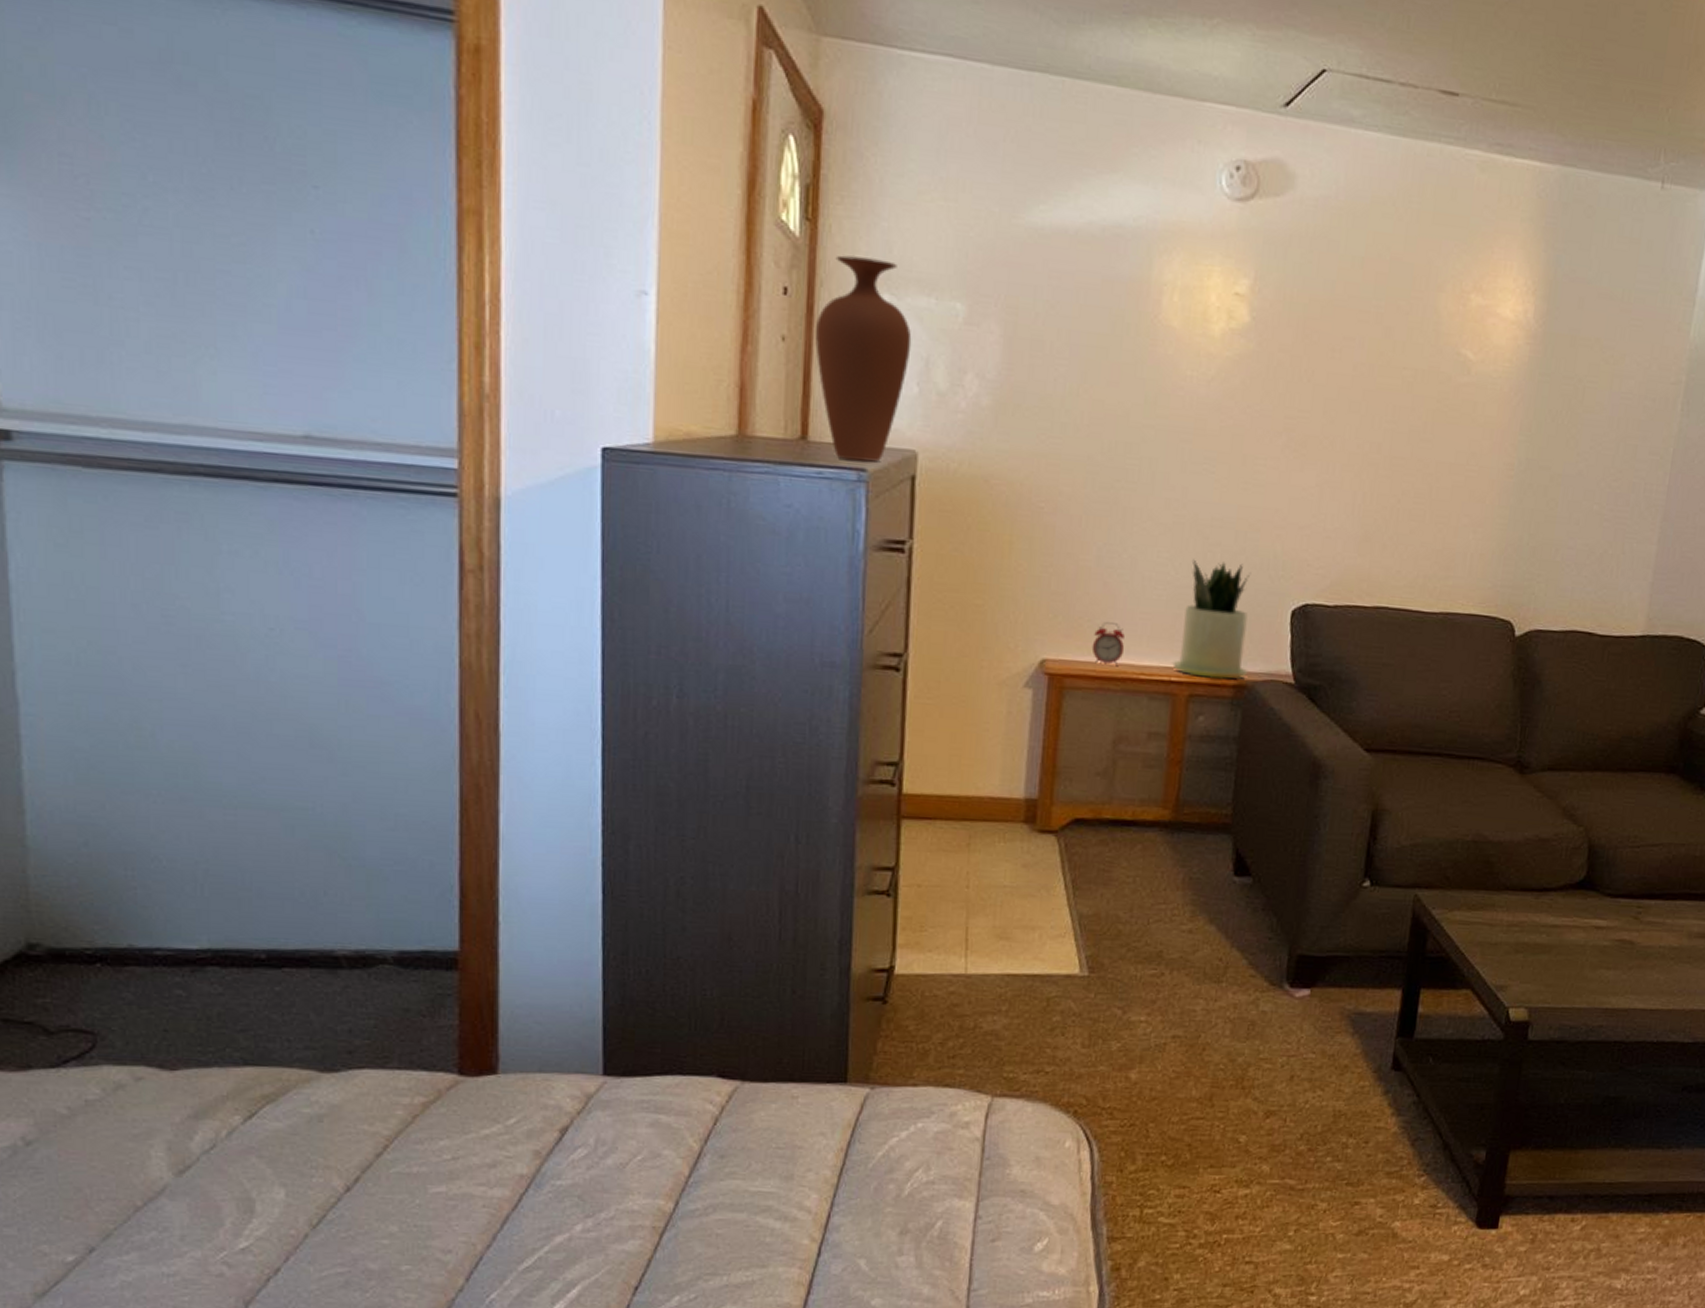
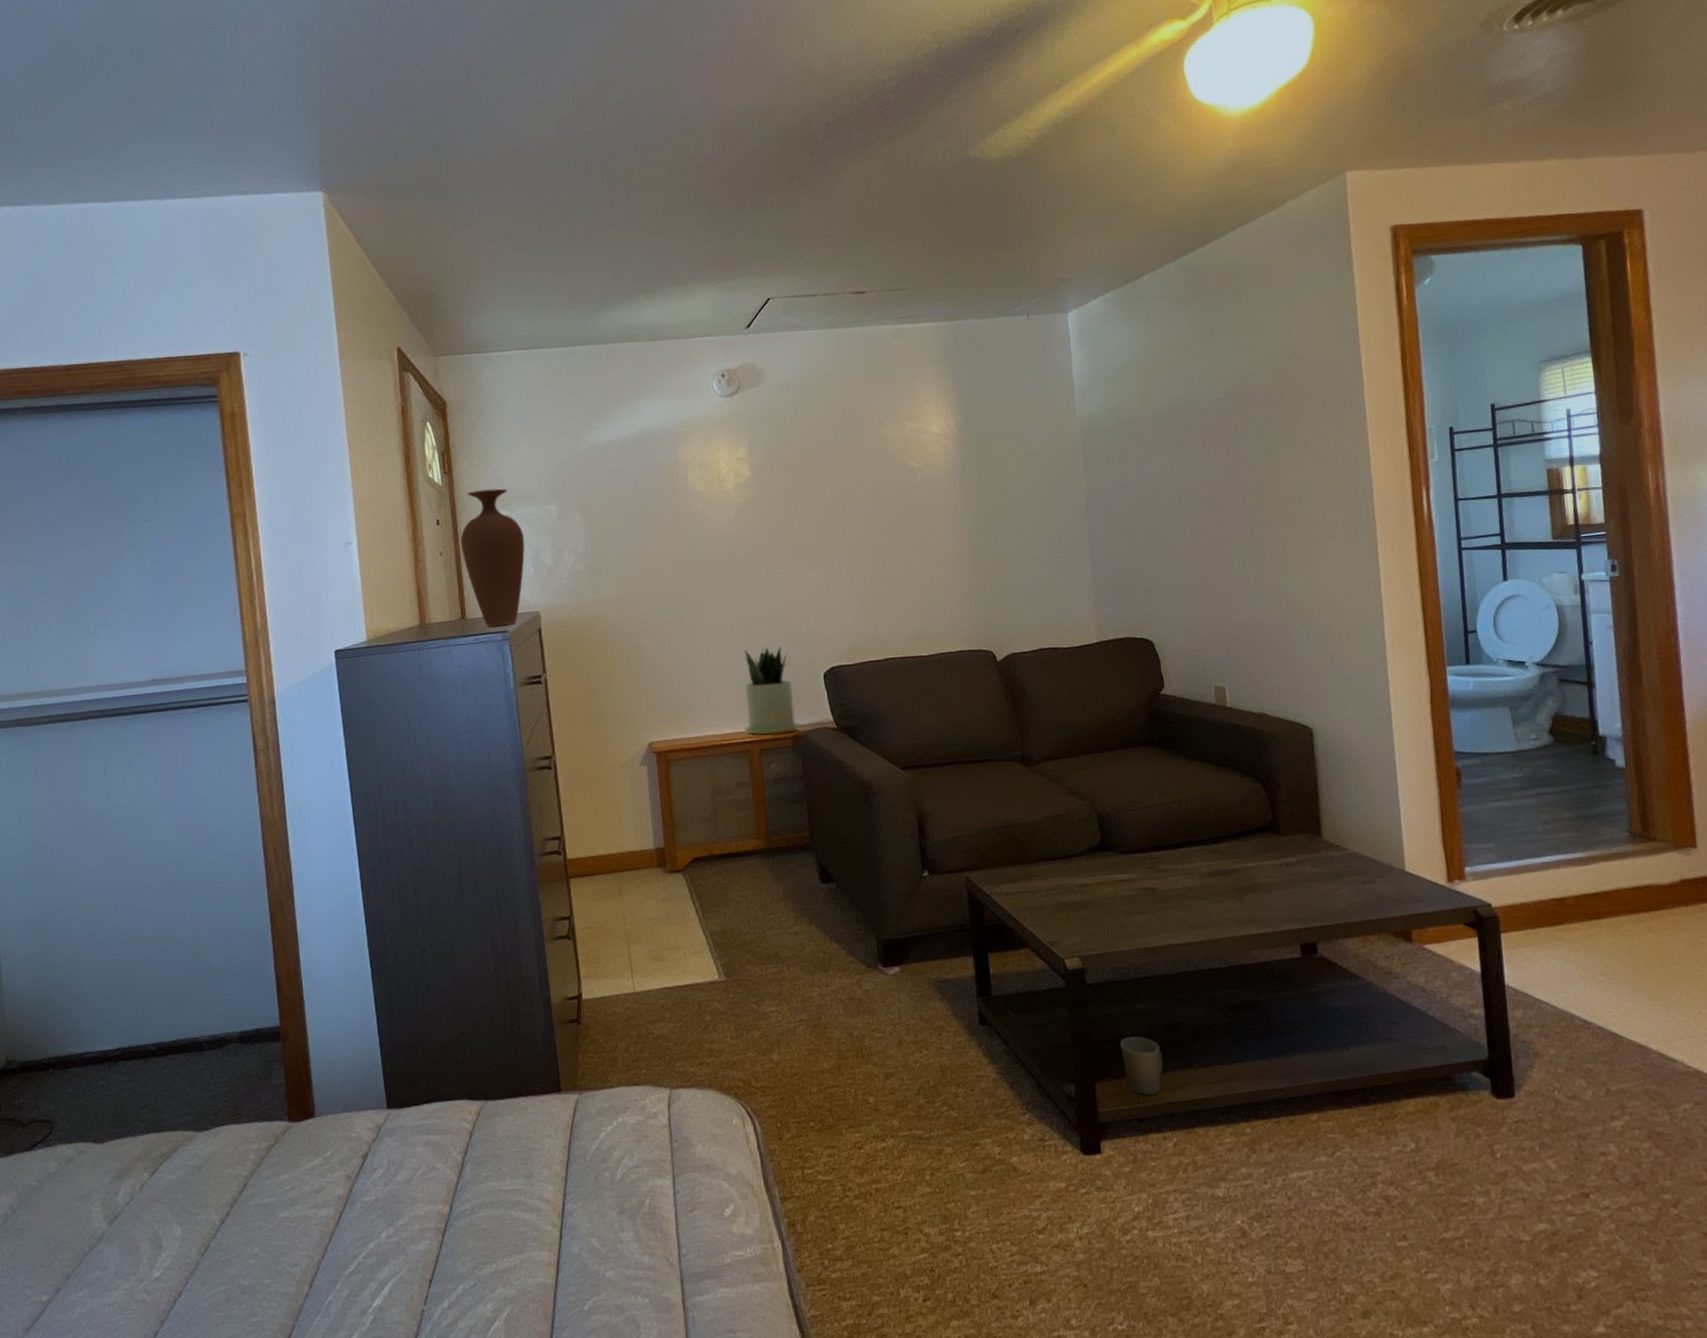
alarm clock: present [1091,621,1125,665] -> none [683,706,708,739]
mug: none [1546,1105,1594,1173] -> present [1119,1036,1163,1096]

